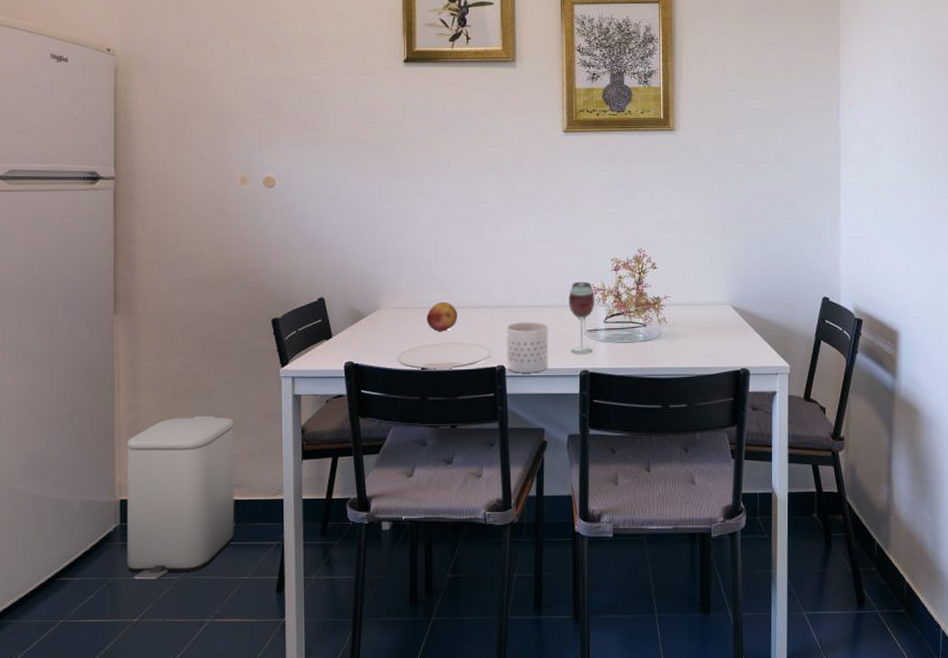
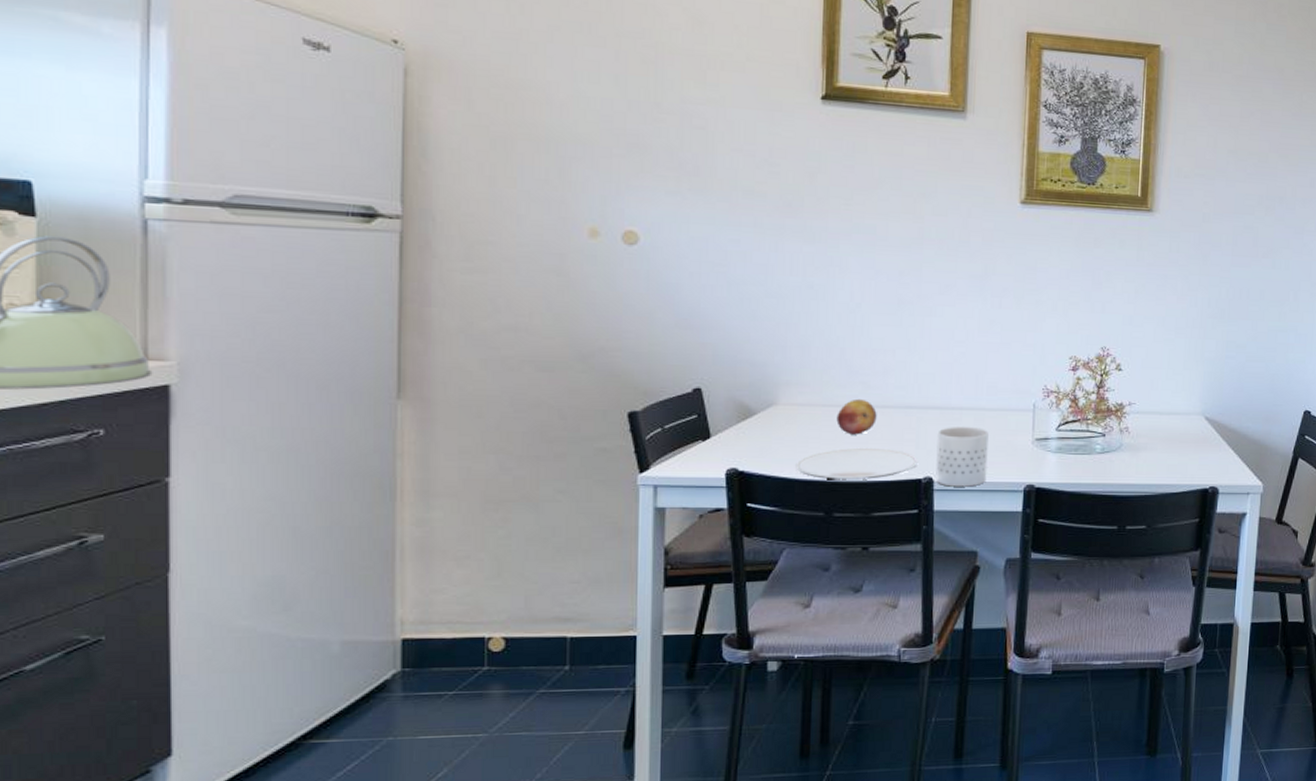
pedal bin: present [126,415,235,581] -> none [410,532,572,741]
wineglass: present [568,281,595,355] -> none [1014,381,1047,467]

